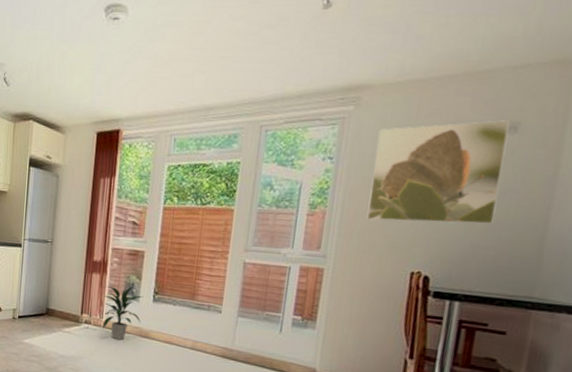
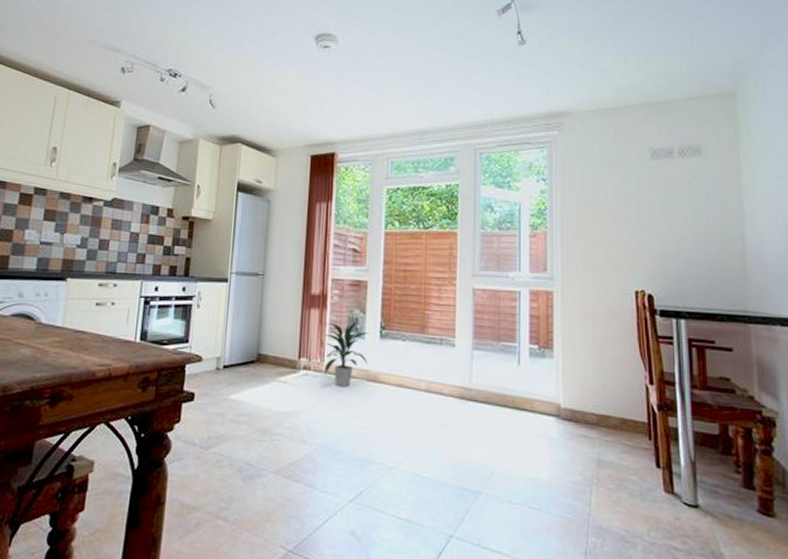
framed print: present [366,120,511,225] -> none [584,144,698,241]

